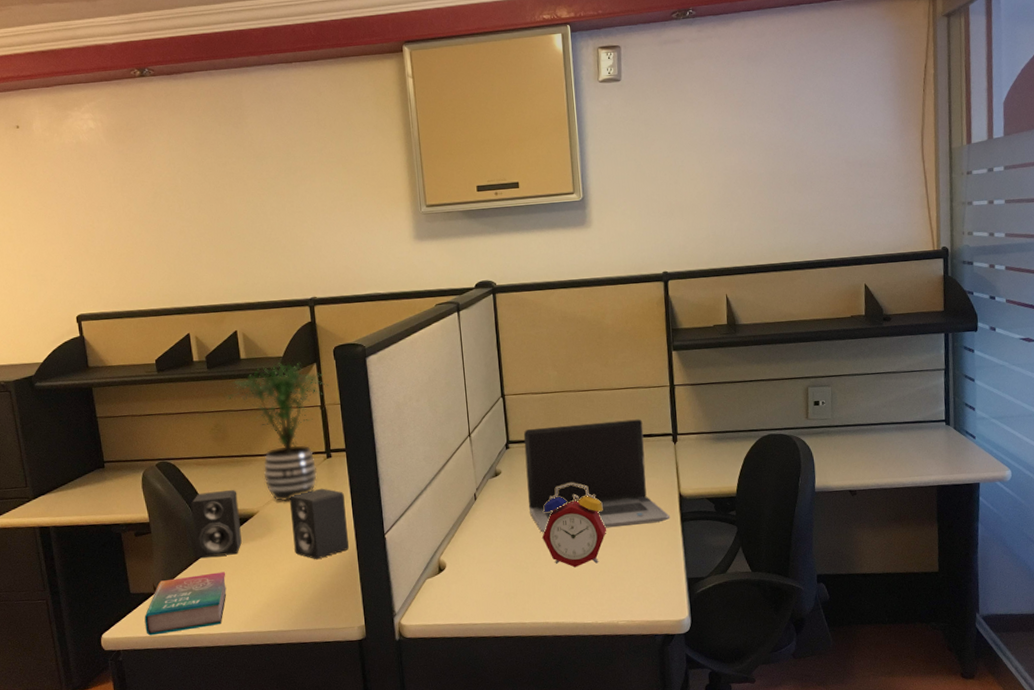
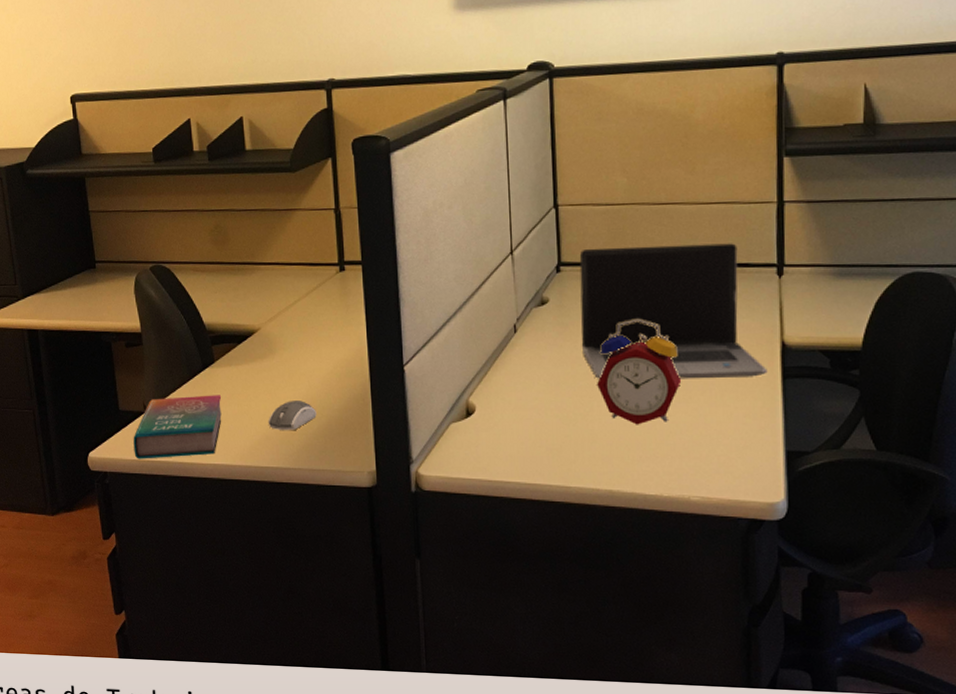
speaker: present [191,488,349,560] -> none [186,301,361,390]
potted plant: present [226,362,328,502] -> none [228,155,344,319]
computer mouse: none [268,571,311,599] -> present [268,401,317,431]

